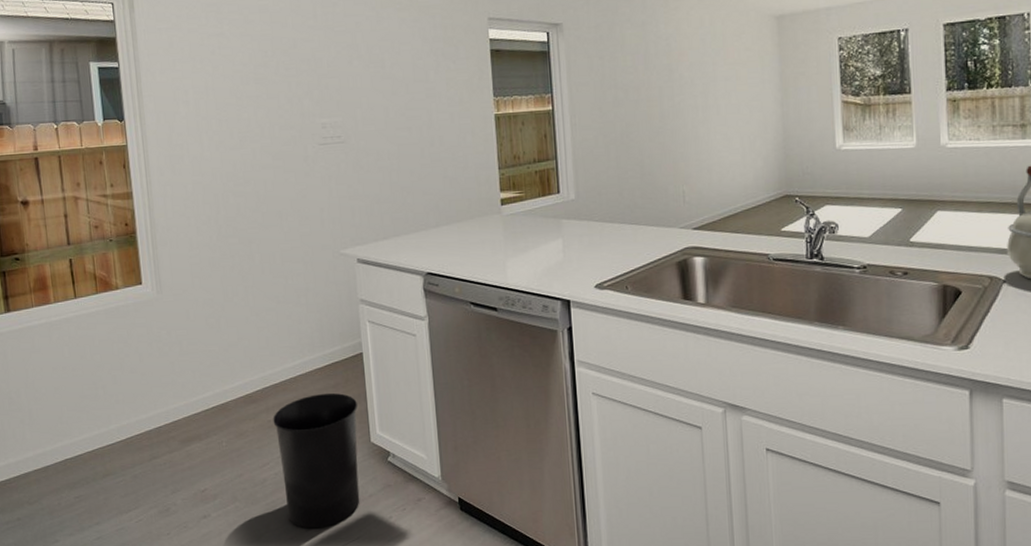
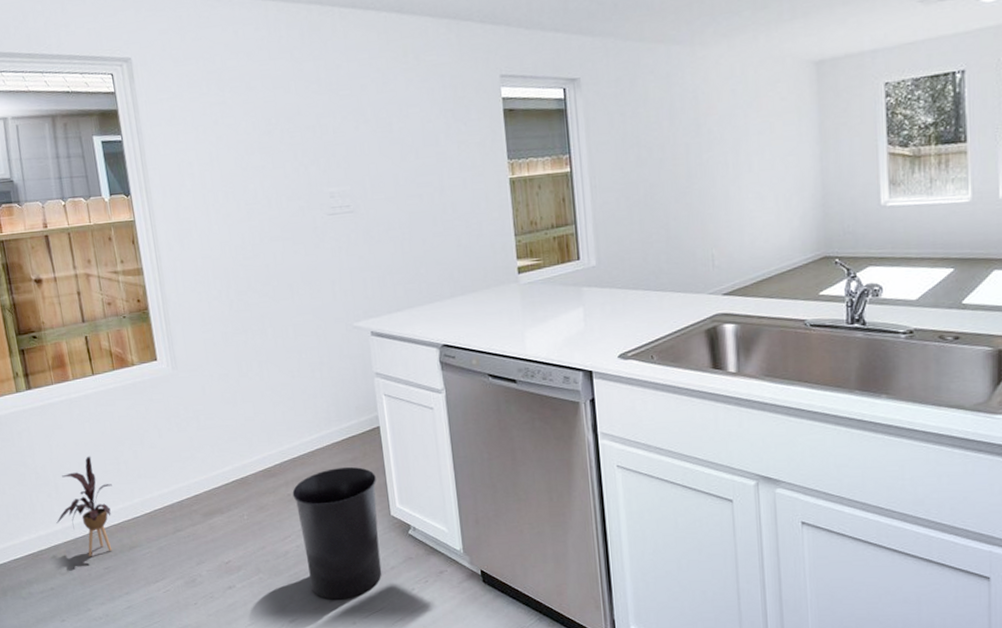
house plant: none [27,380,88,485] -> present [56,456,113,556]

